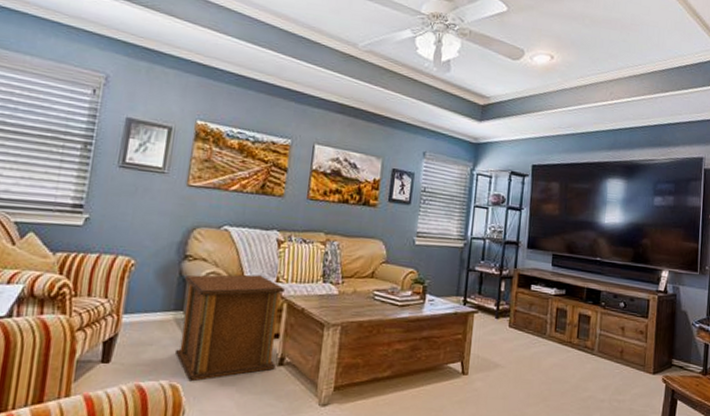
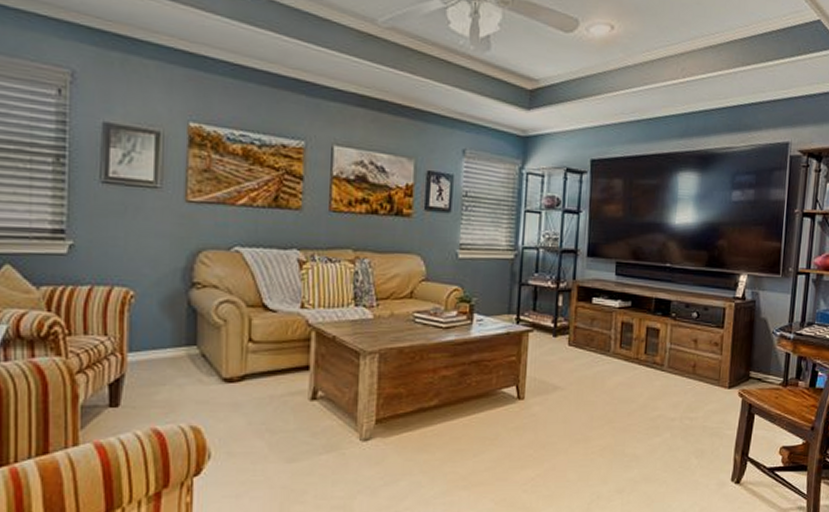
side table: present [174,274,286,382] -> none [192,301,313,422]

